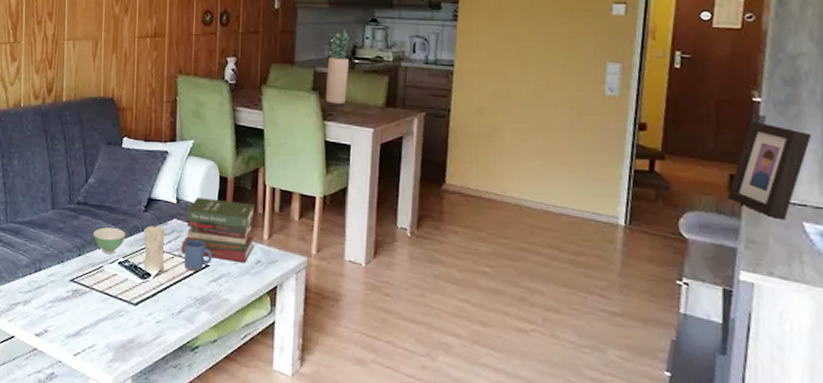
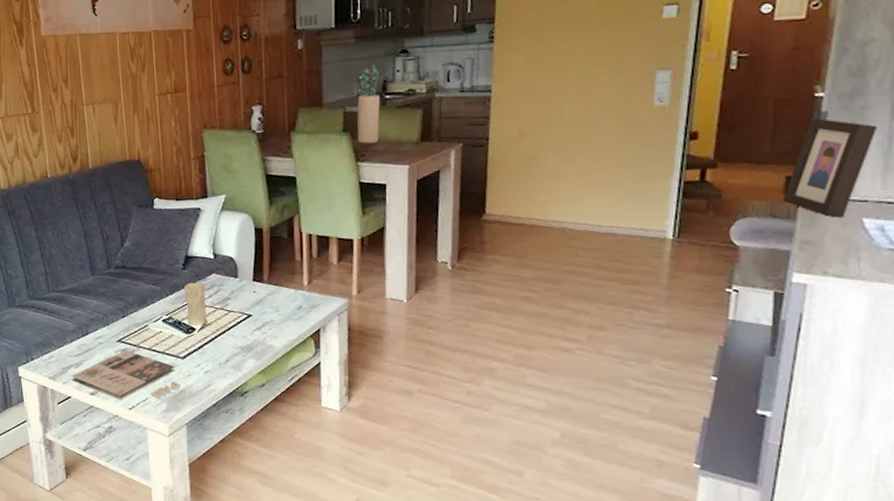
magazine: none [17,291,130,347] -> present [71,350,180,400]
bowl: present [92,226,126,255] -> none [134,287,167,313]
books: present [181,197,255,264] -> none [222,250,295,310]
mug: present [184,239,213,271] -> none [225,291,254,322]

